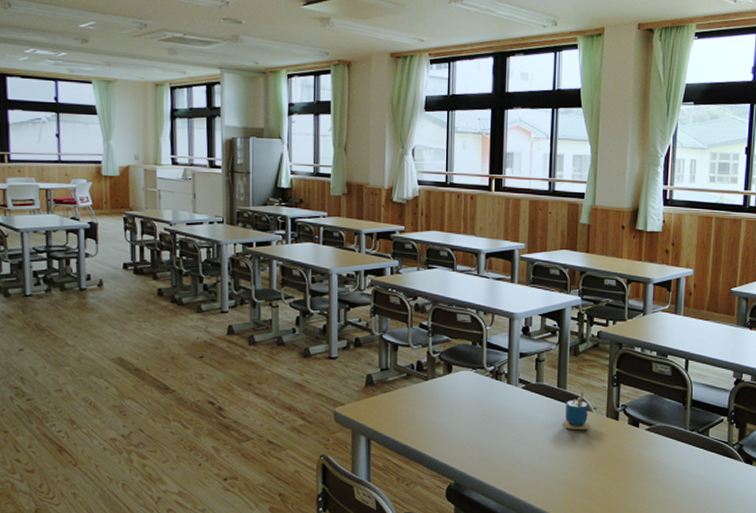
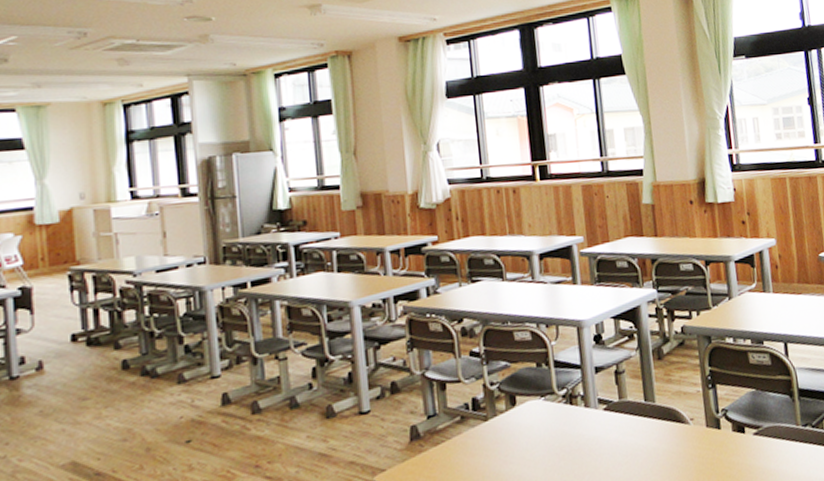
cup: present [564,391,589,431] -> none [657,401,688,451]

